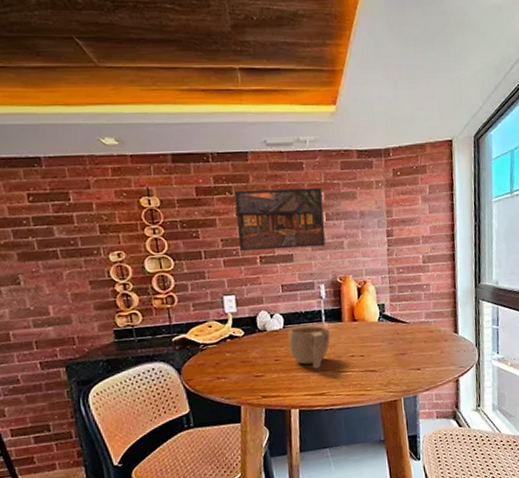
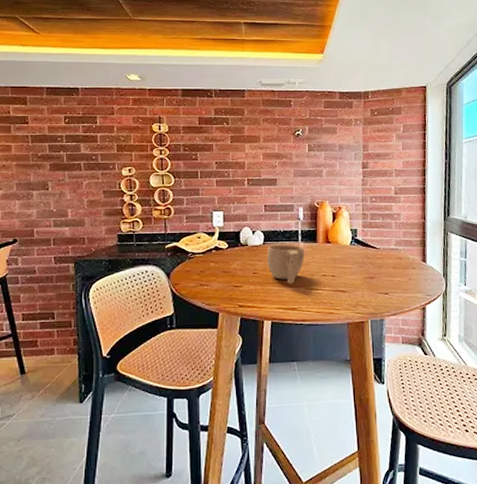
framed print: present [234,187,325,251] -> none [230,121,307,174]

